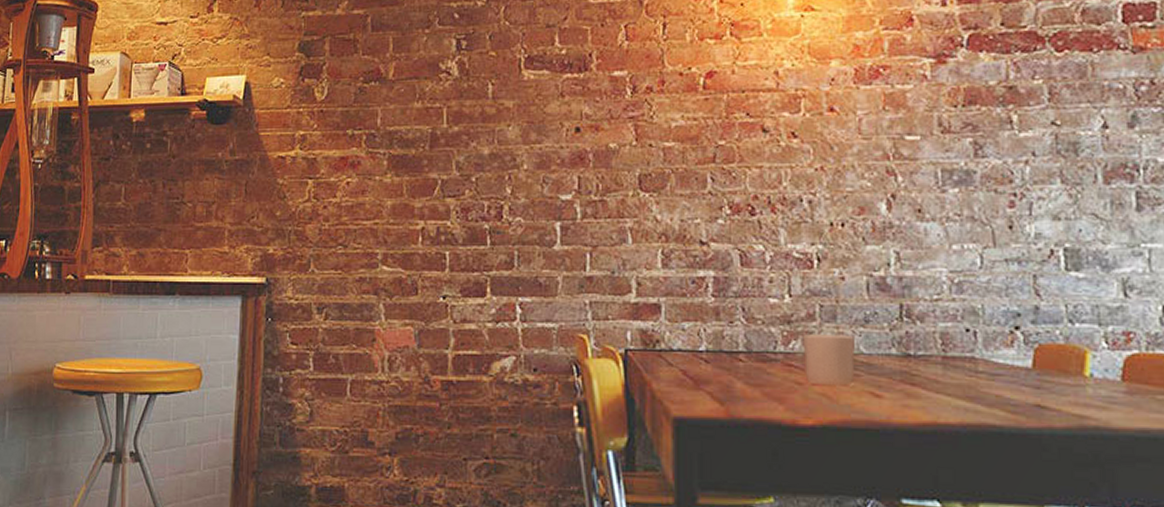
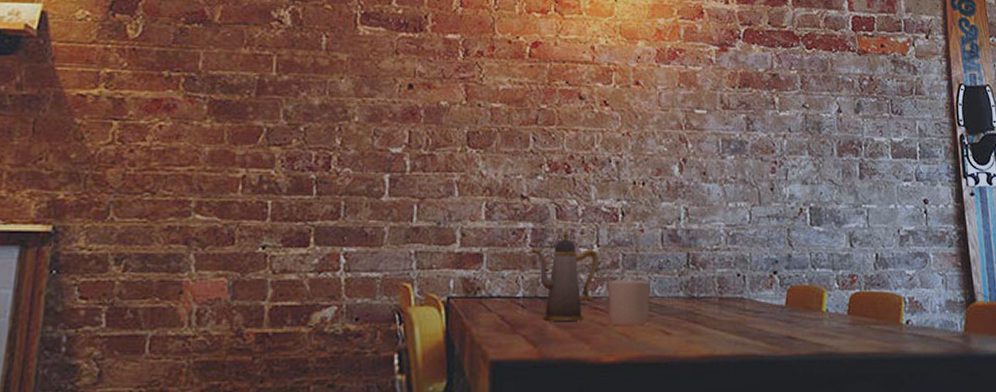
coffee pot: none [710,278,792,378] -> present [528,230,599,321]

